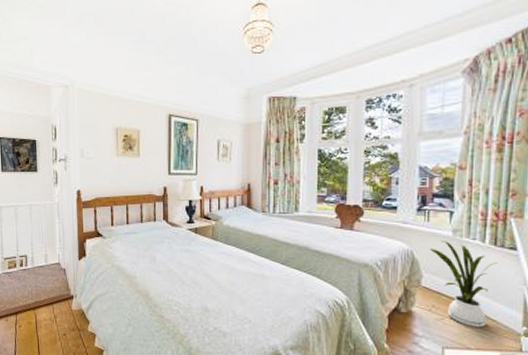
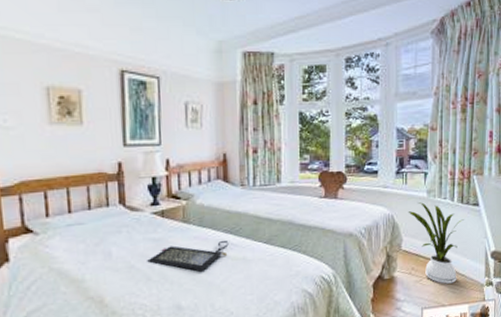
clutch bag: none [183,257,250,282] -> present [147,241,229,271]

